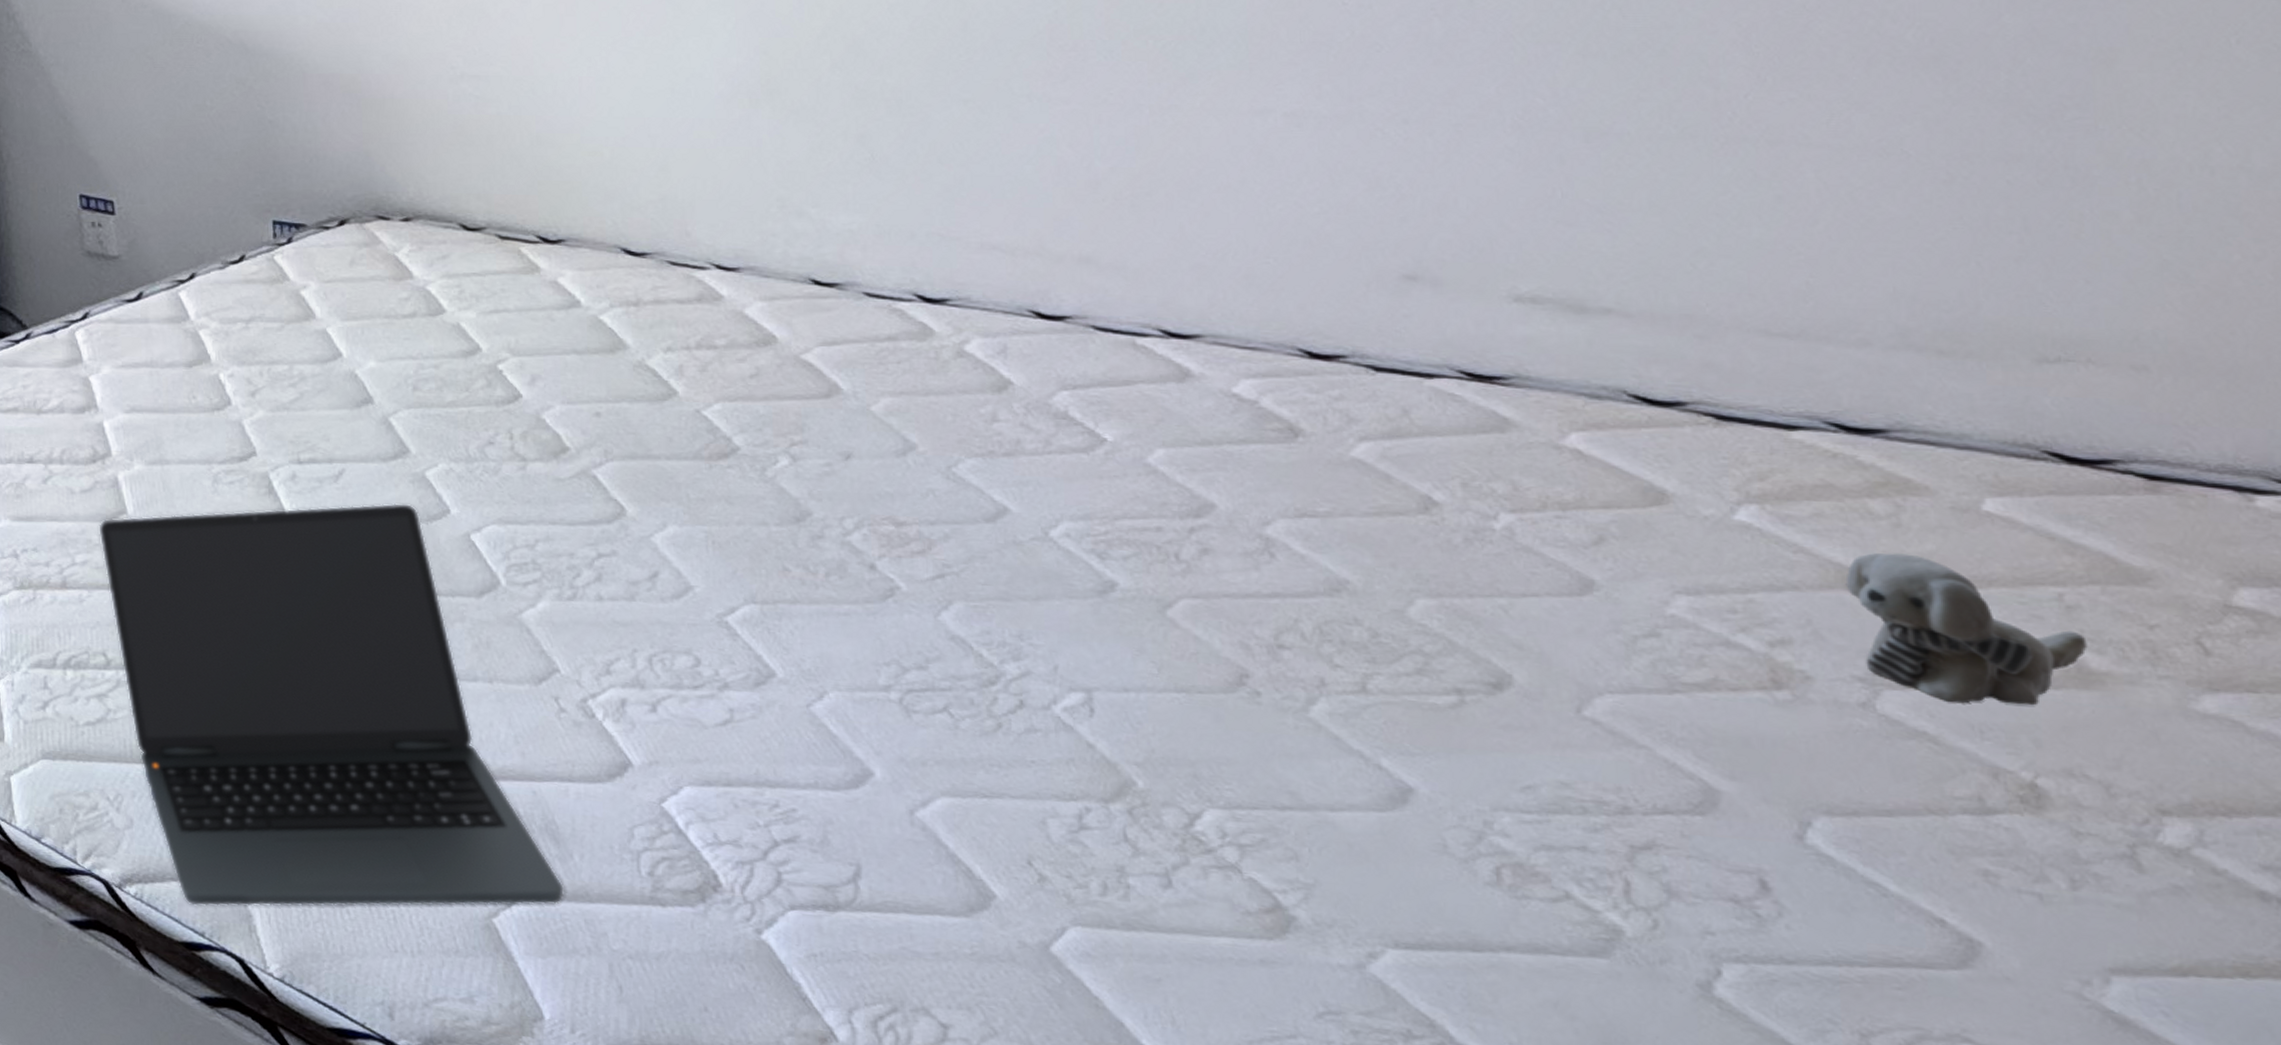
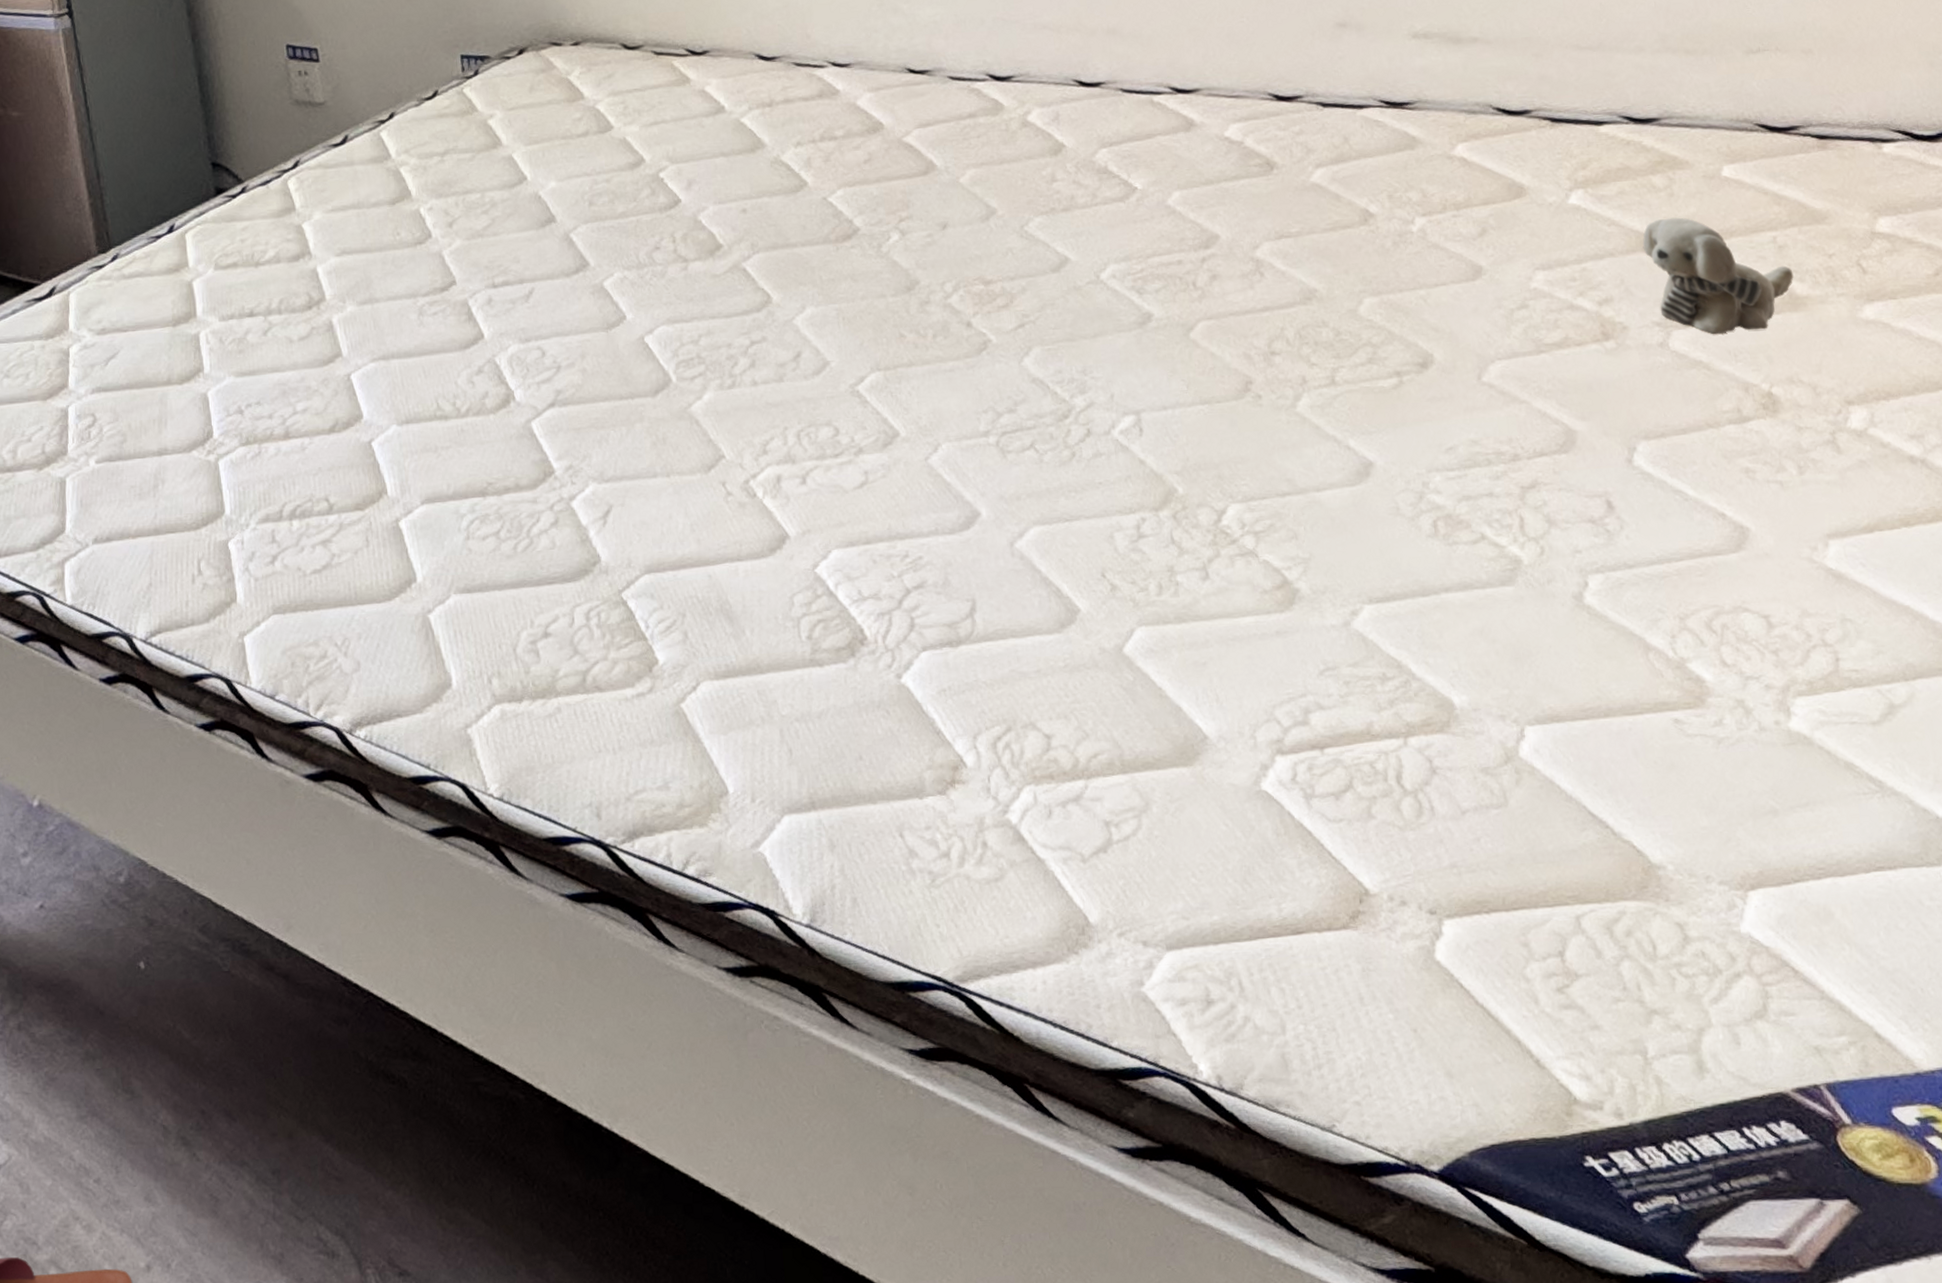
laptop: present [99,503,564,906] -> none [317,314,739,739]

